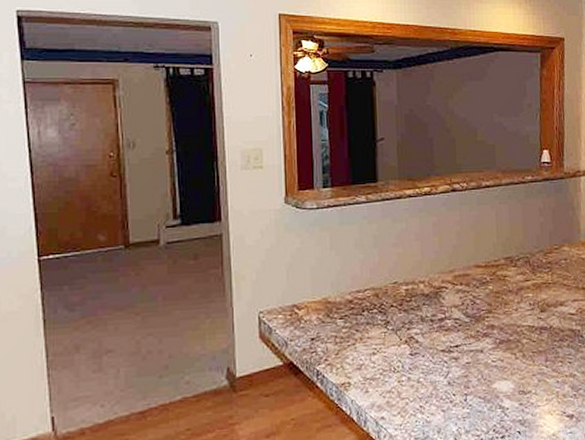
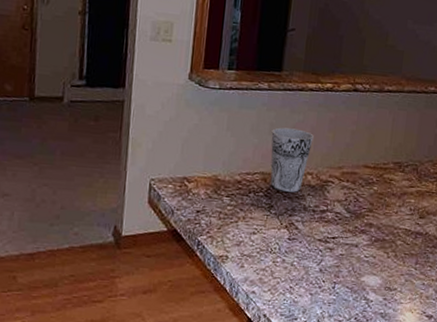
cup: none [376,238,419,305] -> present [270,127,314,192]

